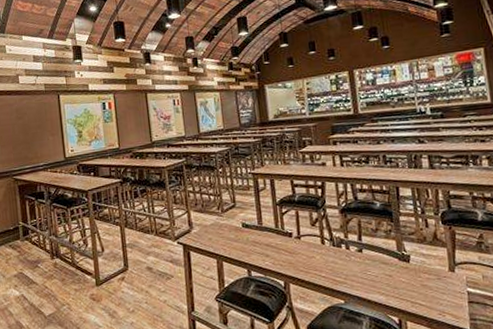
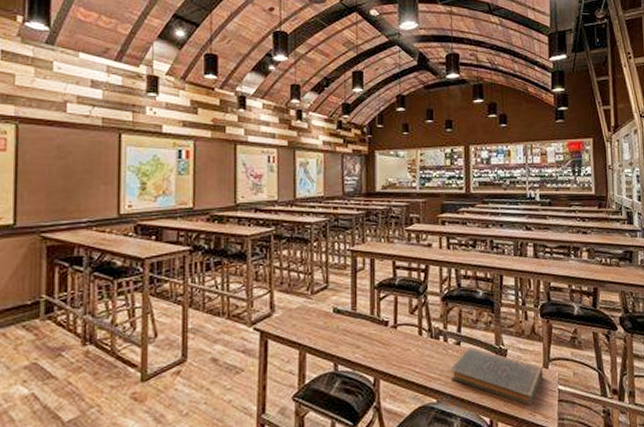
book: none [354,253,450,307] -> present [450,346,544,407]

